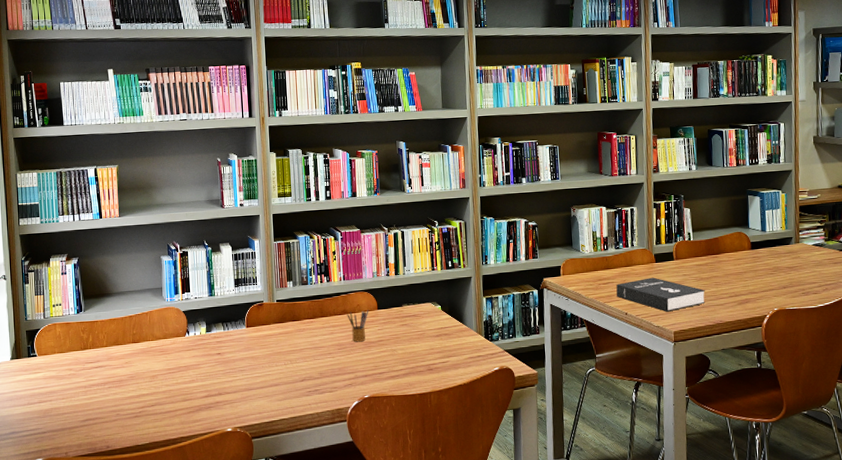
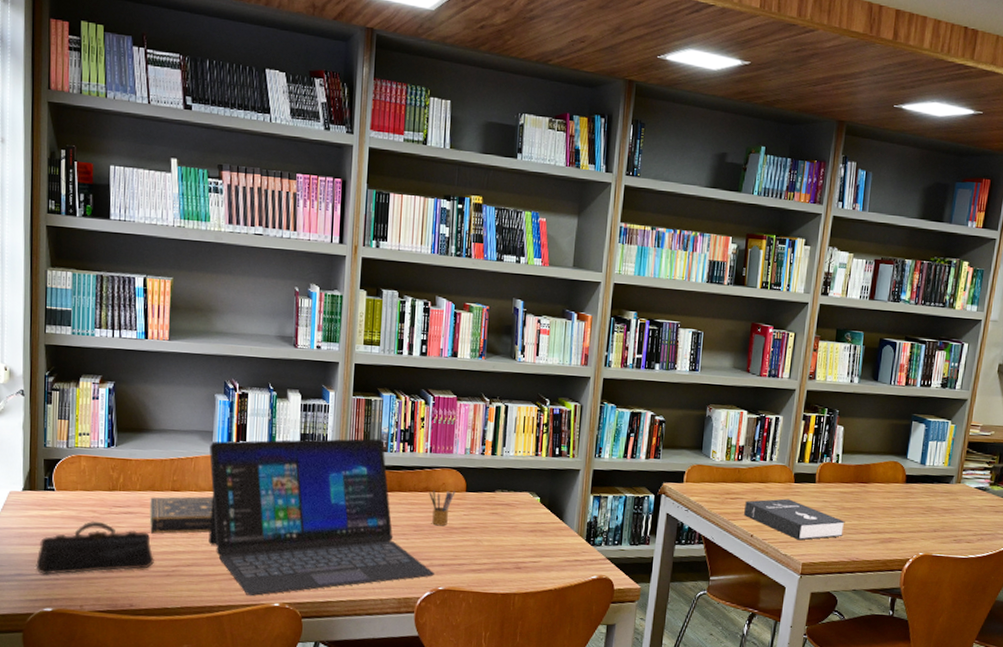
pencil case: none [26,377,124,431] -> present [36,520,154,576]
book: none [115,343,168,382] -> present [149,496,213,534]
laptop: none [161,275,360,425] -> present [208,438,434,596]

